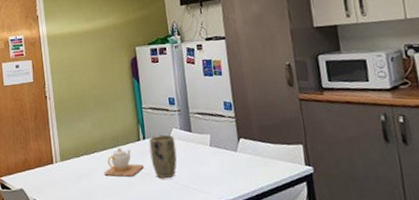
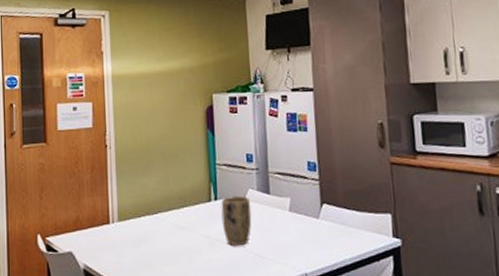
teapot: present [104,147,145,178] -> none [168,207,214,243]

